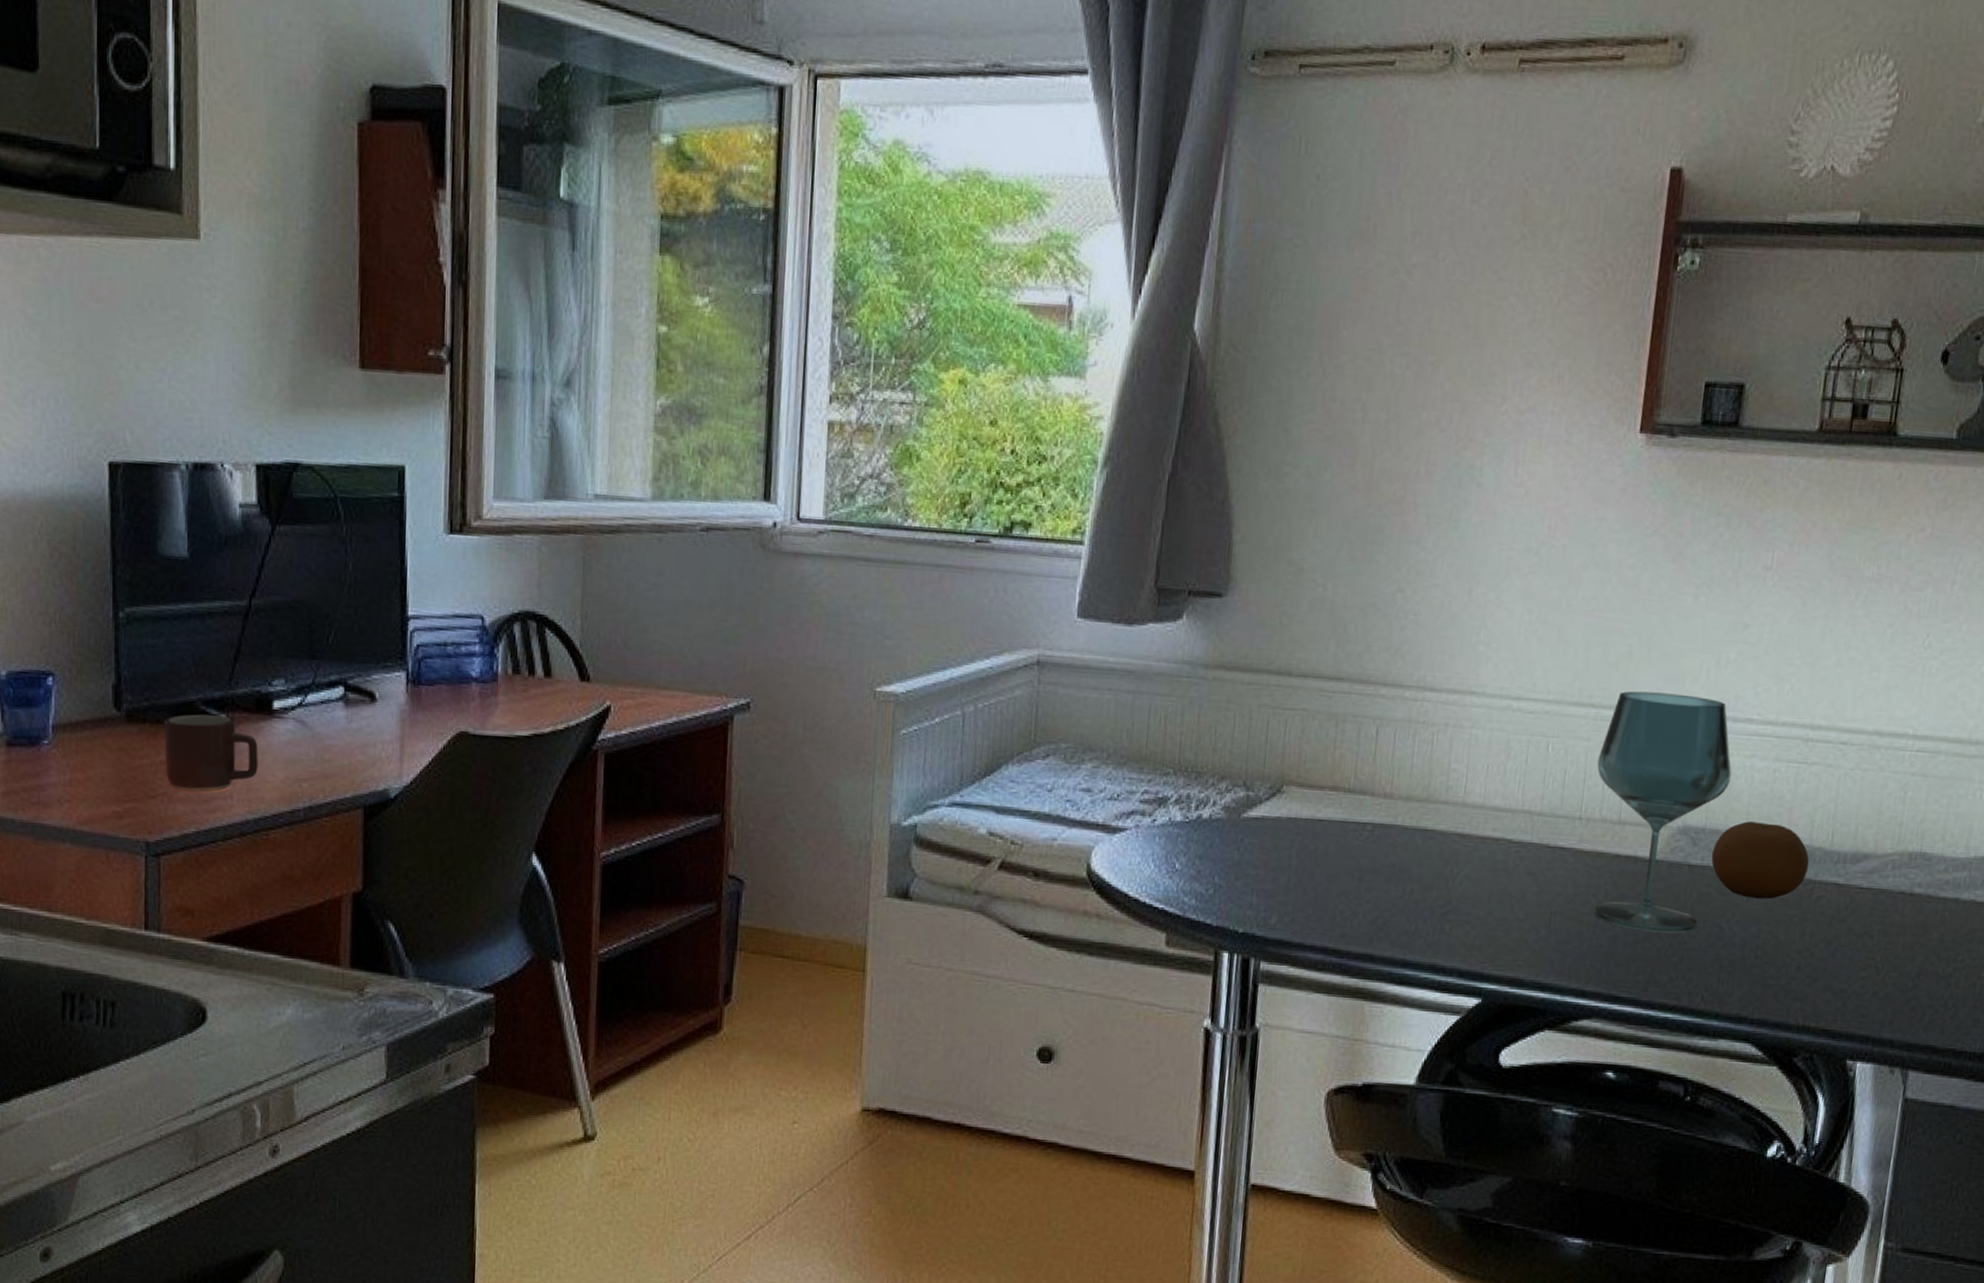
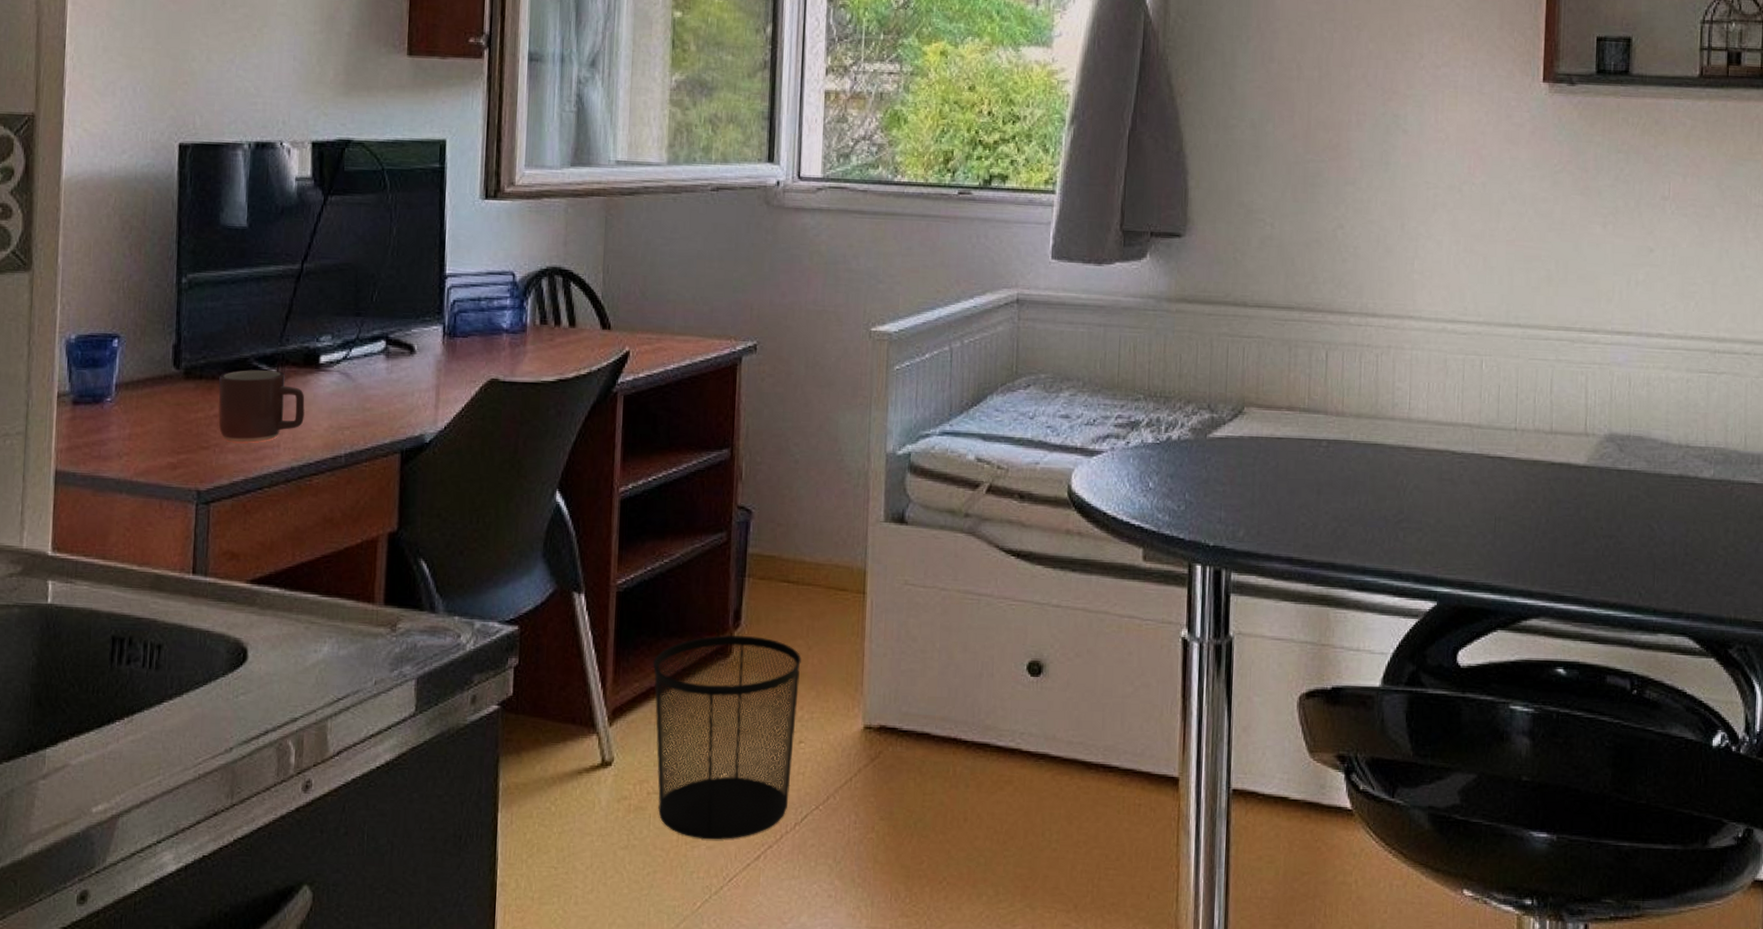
waste bin: none [637,1010,796,1218] -> present [652,634,801,839]
wine glass: present [1594,691,1732,933] -> none [1527,311,1649,534]
fruit: present [1711,821,1809,899] -> none [1637,427,1727,500]

